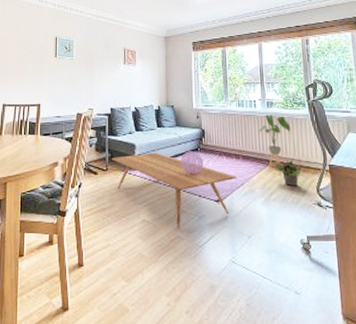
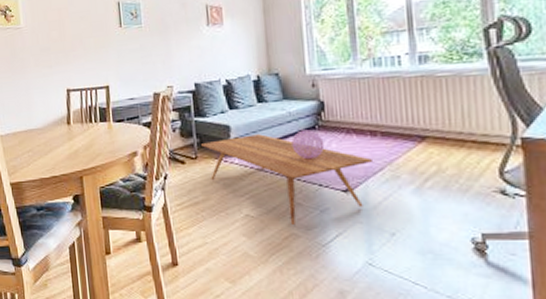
house plant: present [259,115,291,167] -> none [406,73,458,144]
potted plant: present [275,159,301,185] -> none [432,133,474,168]

